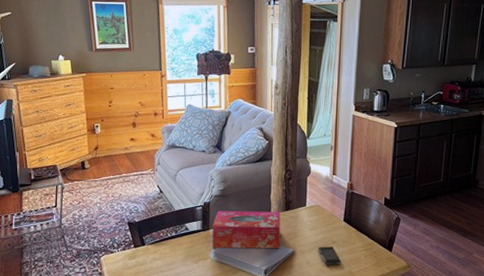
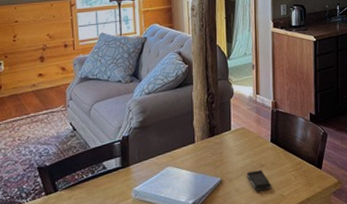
tissue box: present [212,210,281,249] -> none [132,139,206,185]

